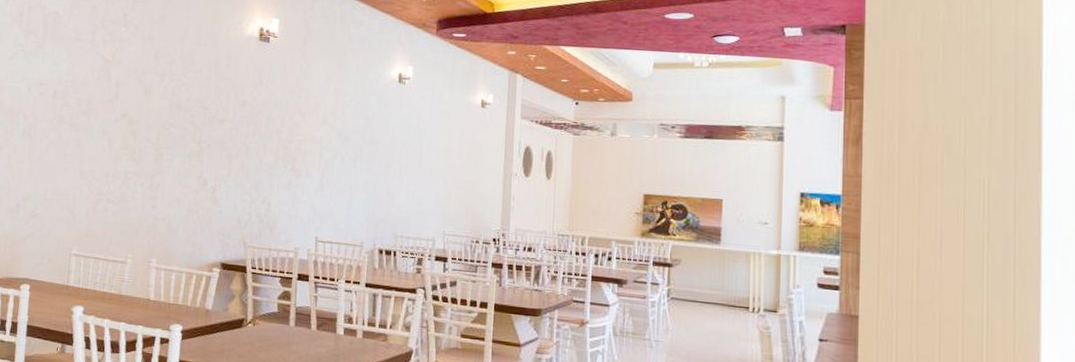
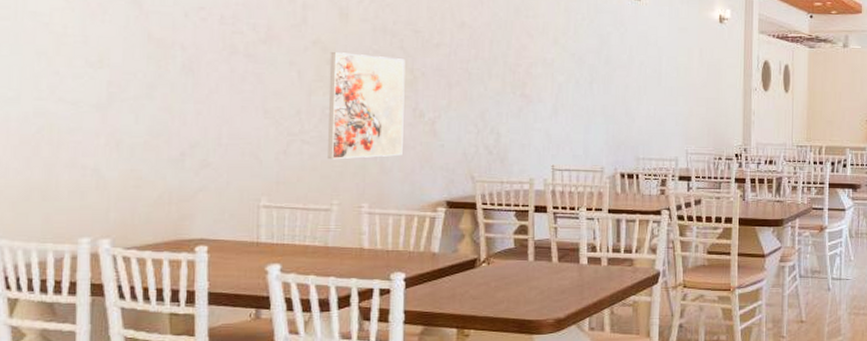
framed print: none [126,124,195,219] -> present [327,52,406,160]

